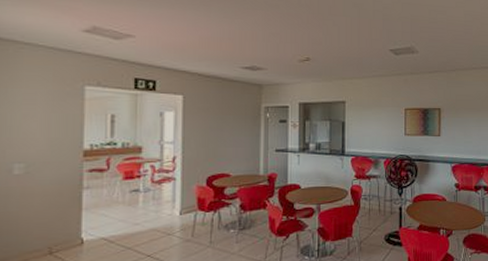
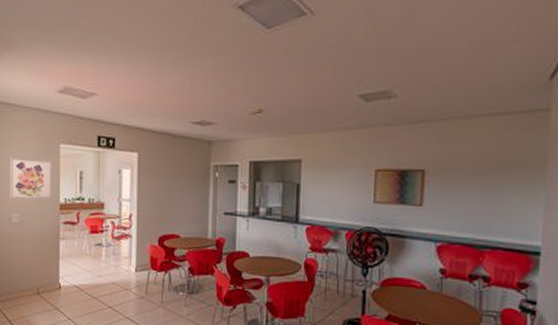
wall art: none [10,101,75,148] -> present [9,158,53,200]

